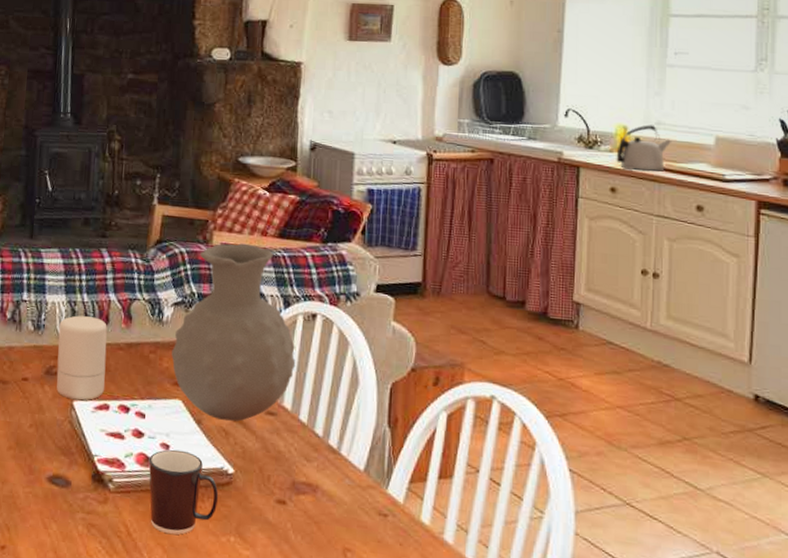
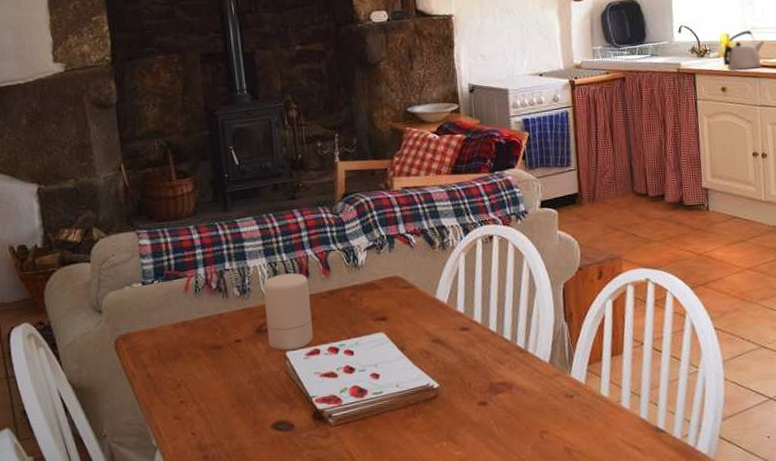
mug: present [148,449,219,535] -> none [362,376,429,452]
vase: present [171,243,296,422] -> none [370,184,480,343]

